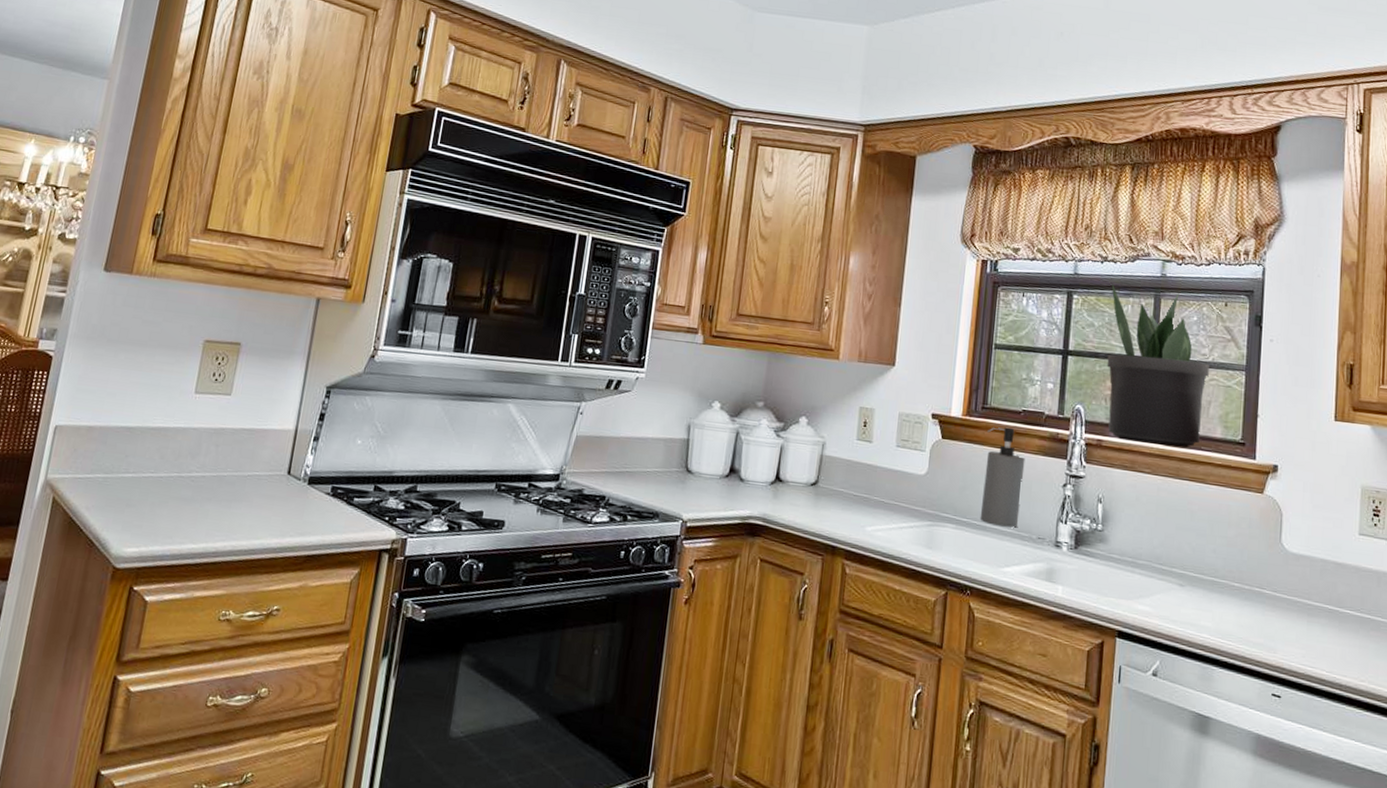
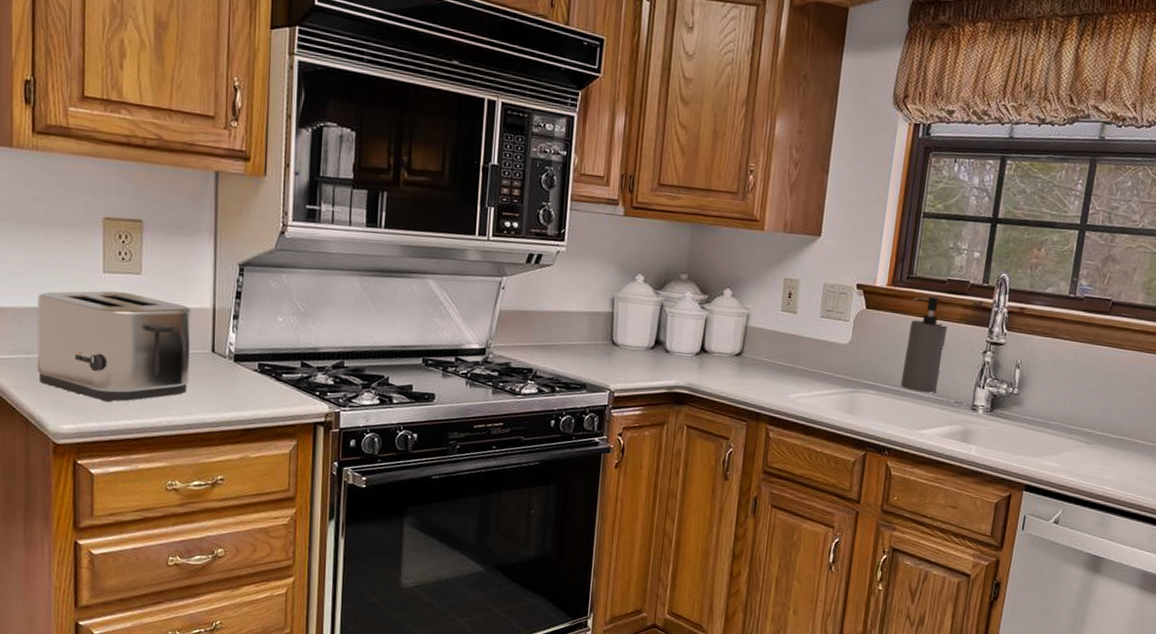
toaster: none [112,411,274,525] -> present [37,290,191,403]
planter: present [1107,284,1209,448] -> none [1031,148,1139,314]

